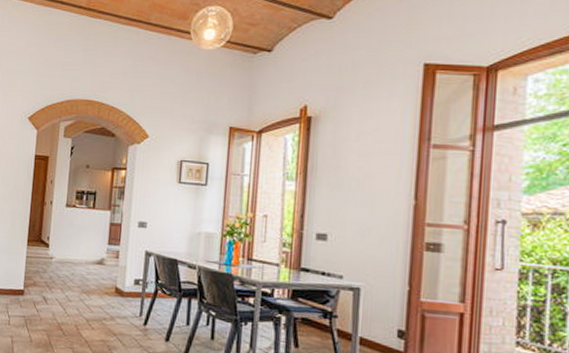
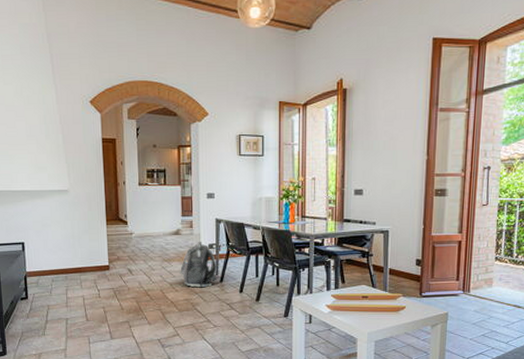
backpack: none [98,274,142,329] -> present [179,241,217,287]

